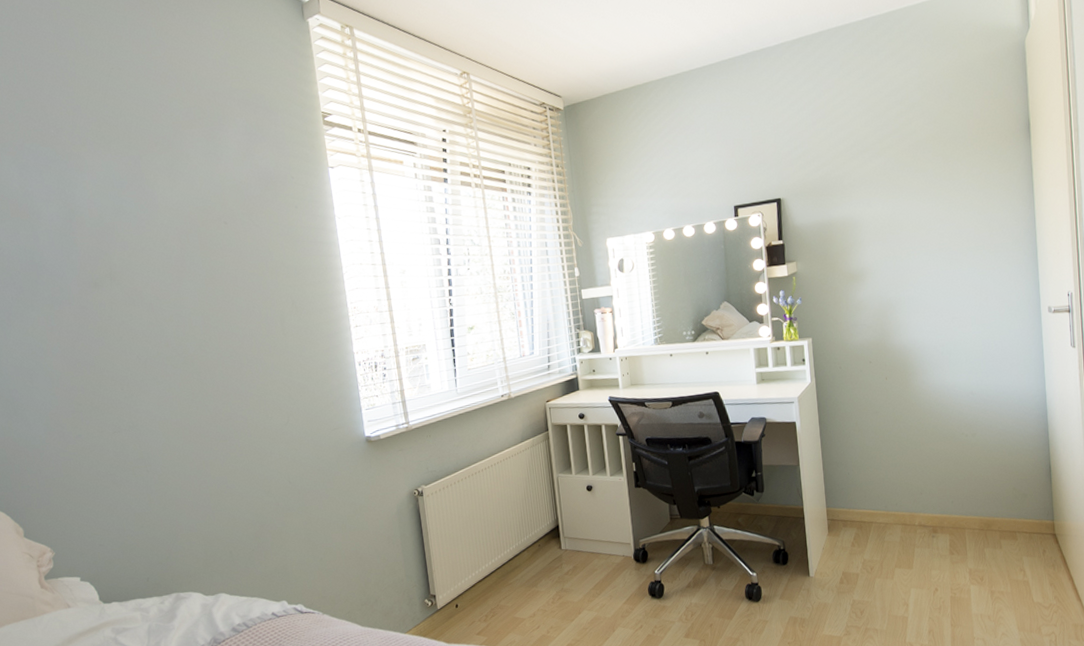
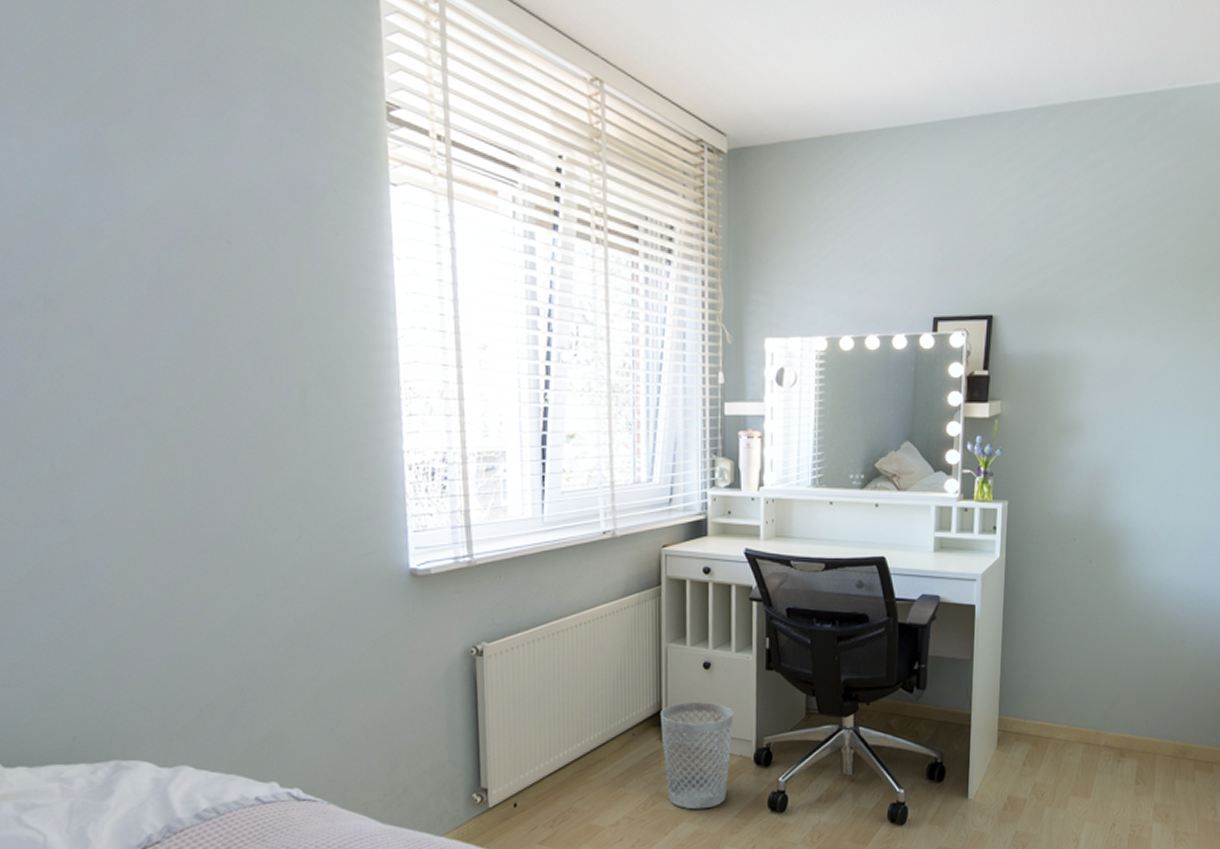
wastebasket: none [558,516,616,600] -> present [661,702,734,810]

